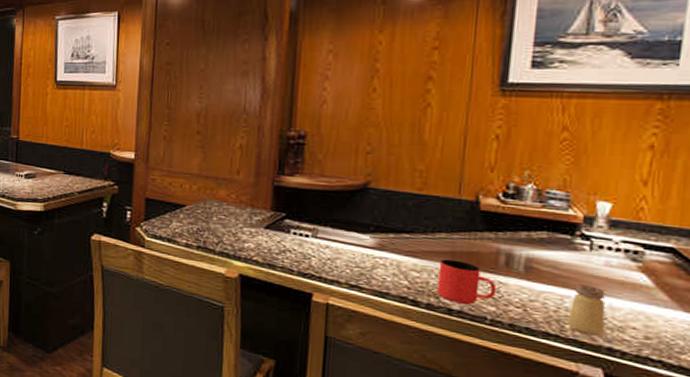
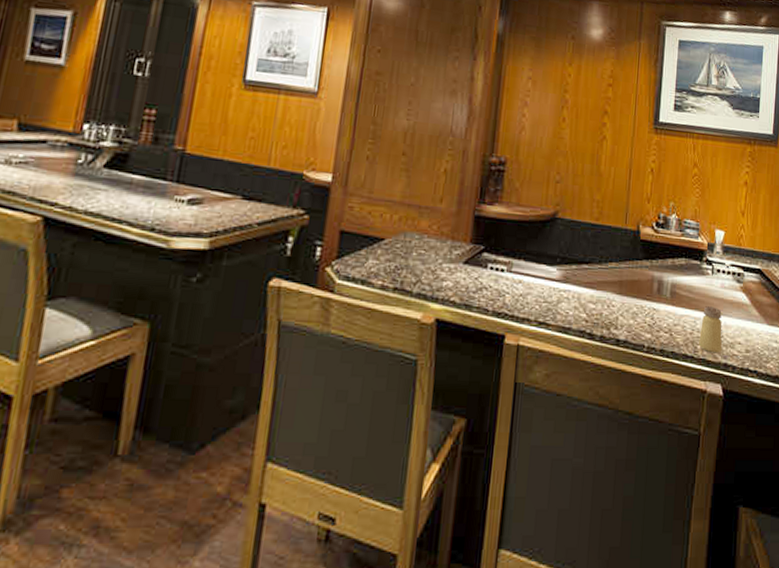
cup: present [437,259,497,305] -> none [608,289,652,333]

